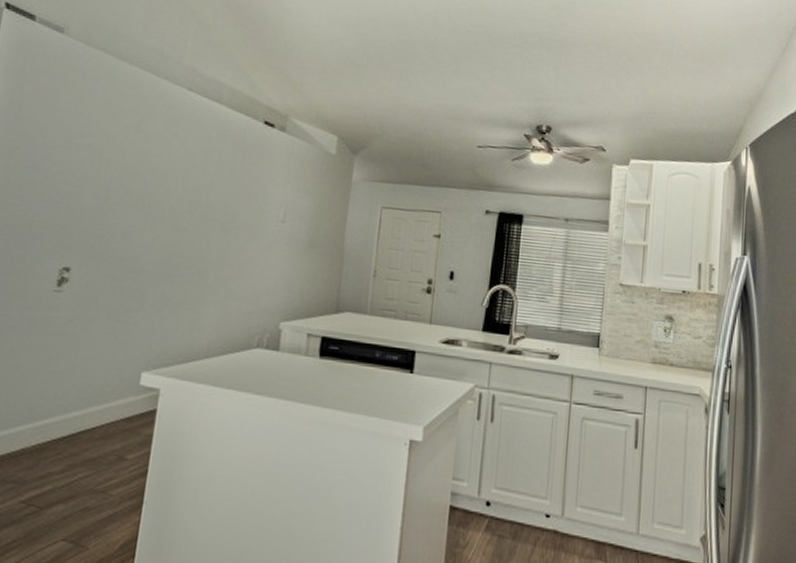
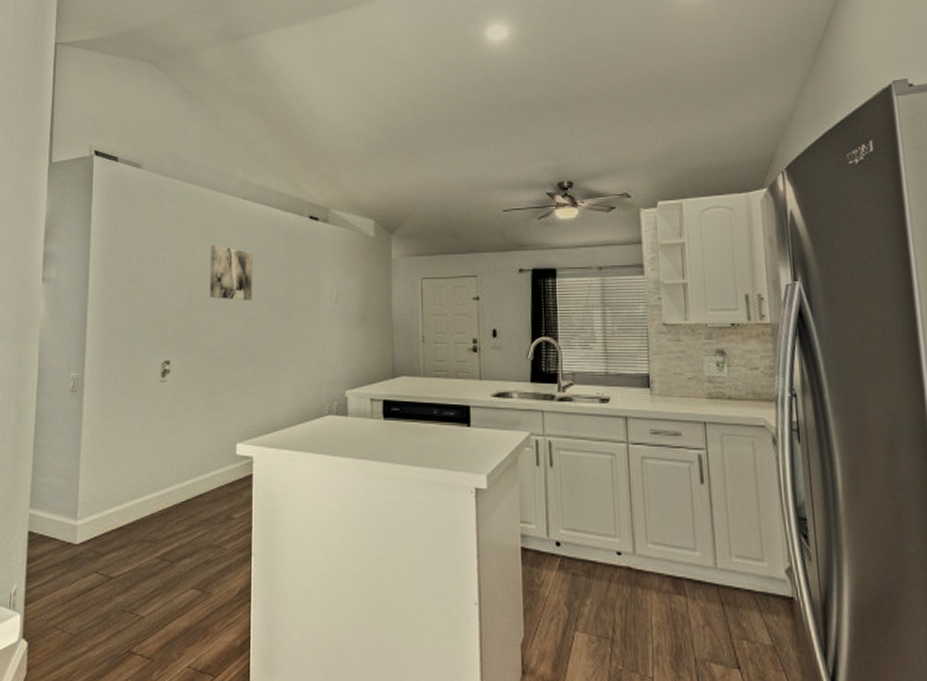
wall art: none [132,138,192,208] -> present [210,245,254,300]

